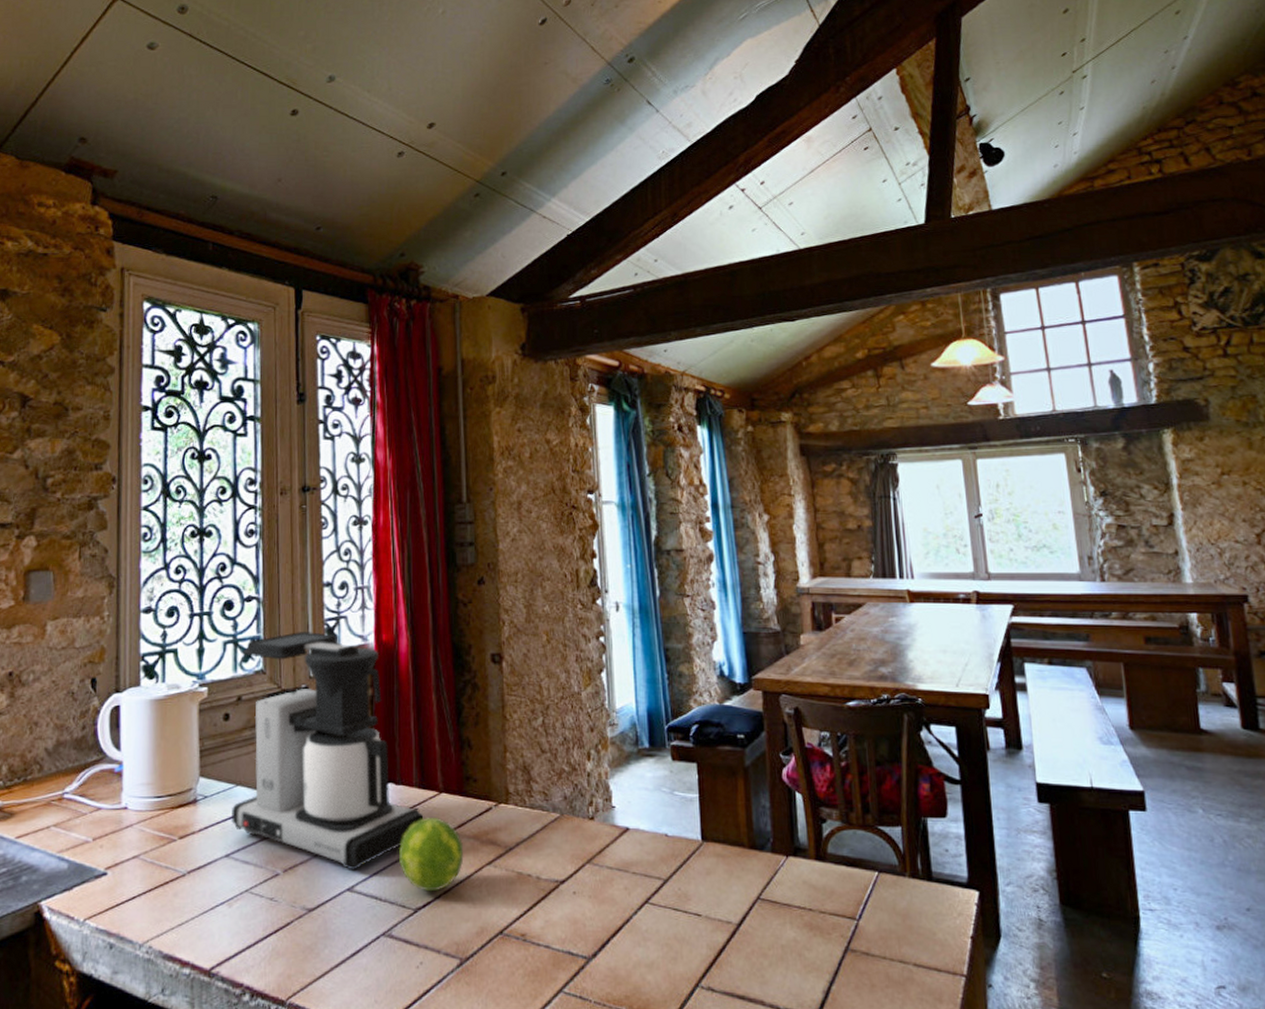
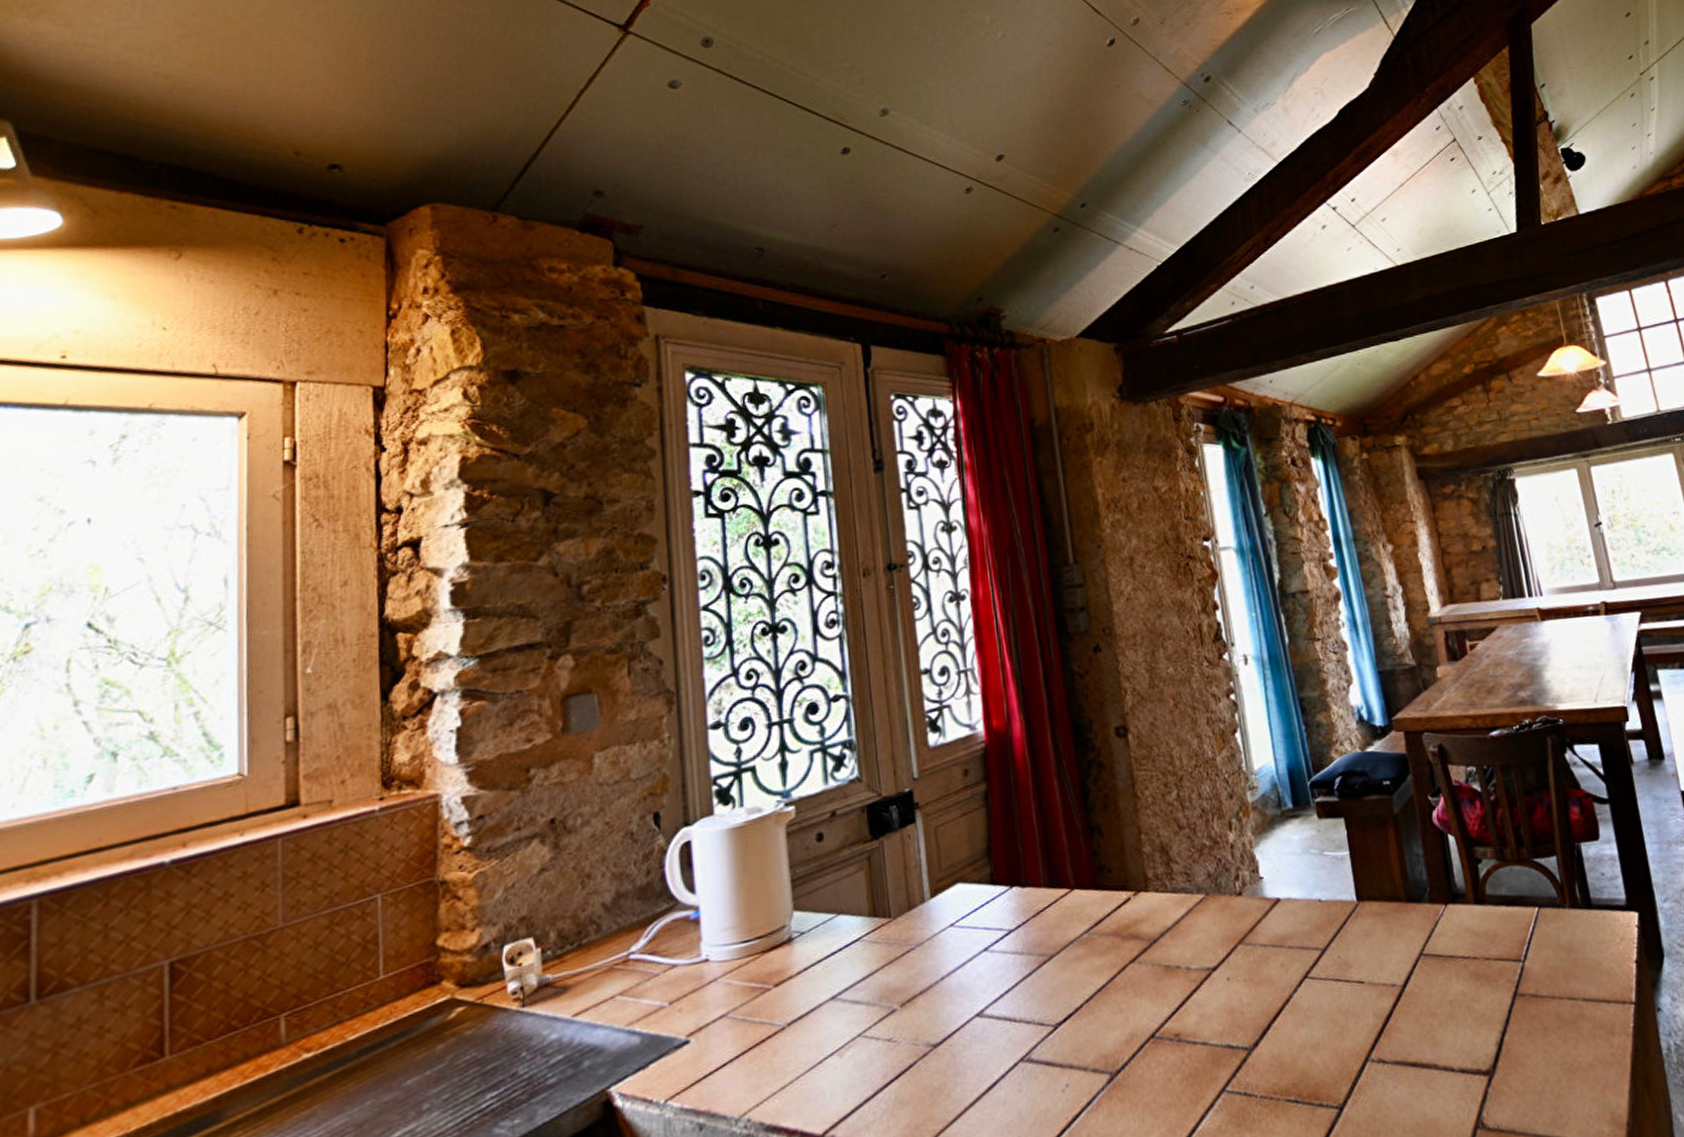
coffee maker: present [232,632,425,871] -> none [832,727,1058,993]
fruit: present [399,817,464,892] -> none [1031,917,1105,1003]

